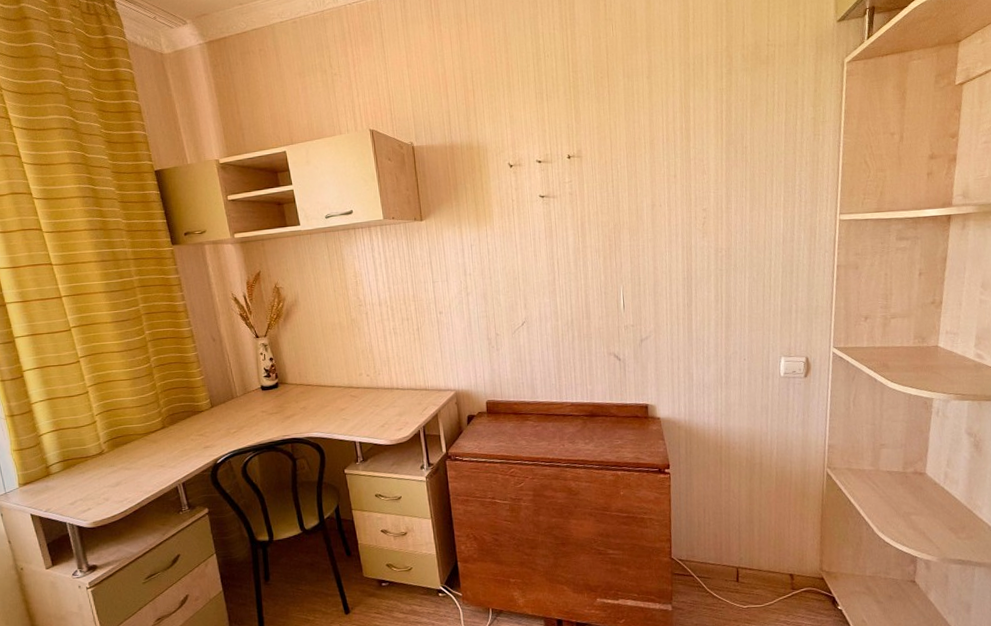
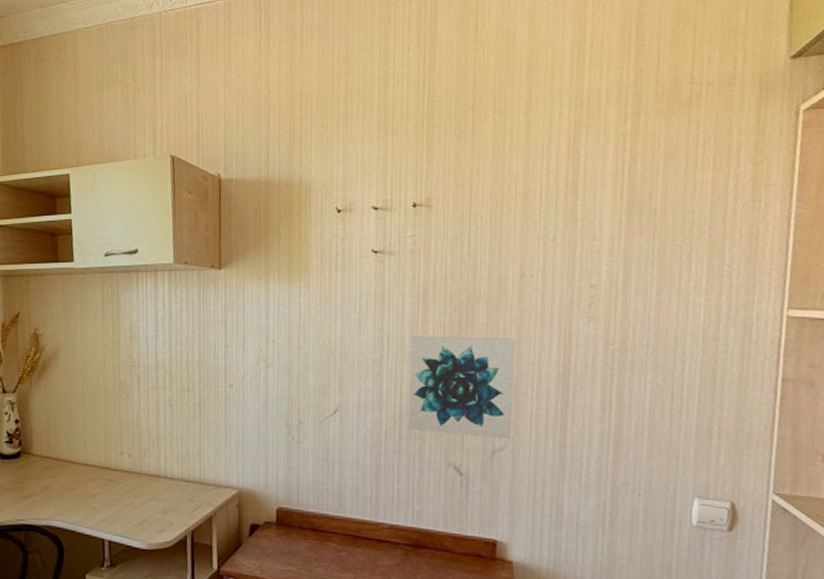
wall art: none [575,254,654,332] -> present [408,335,516,439]

